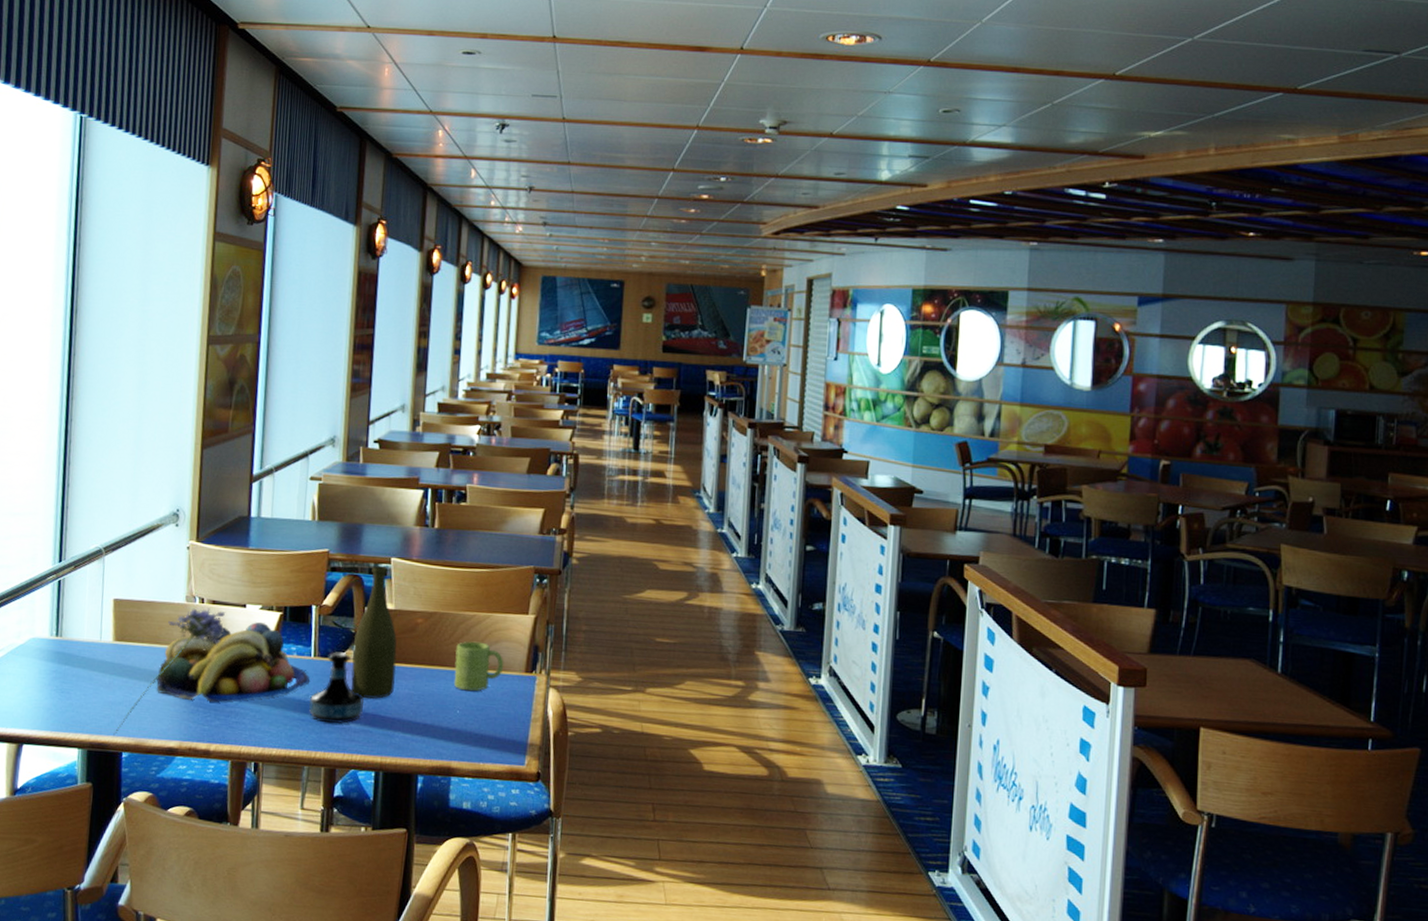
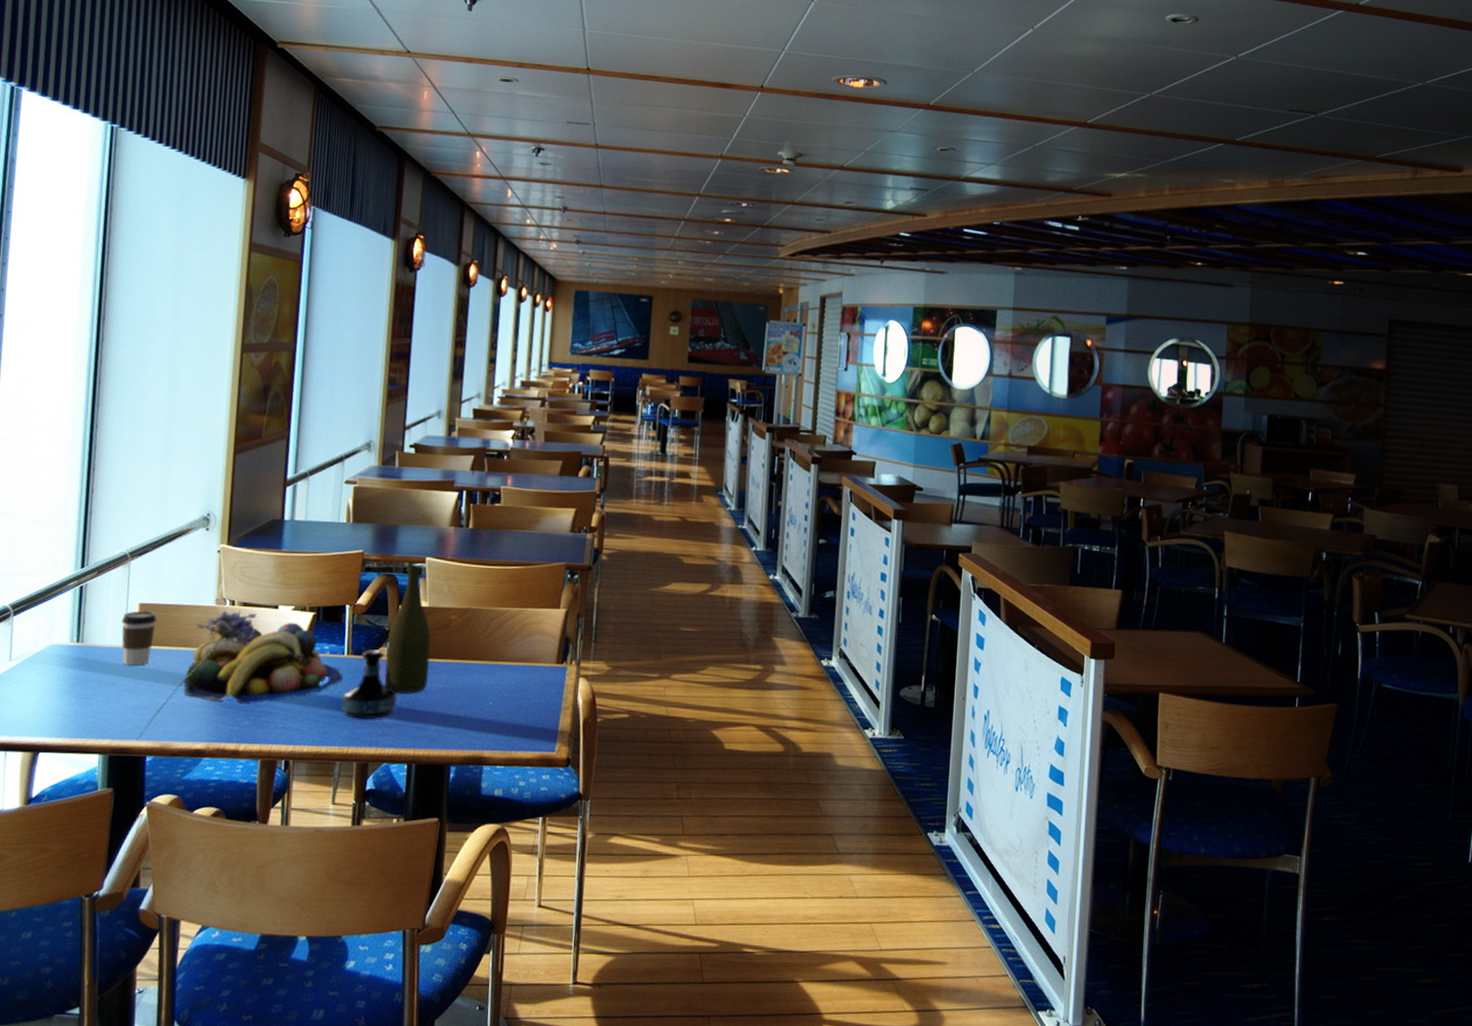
coffee cup: none [97,606,131,661] -> present [121,611,157,666]
mug: present [453,641,504,692] -> none [486,635,536,683]

